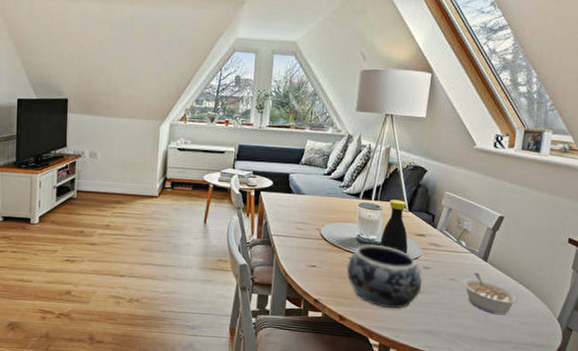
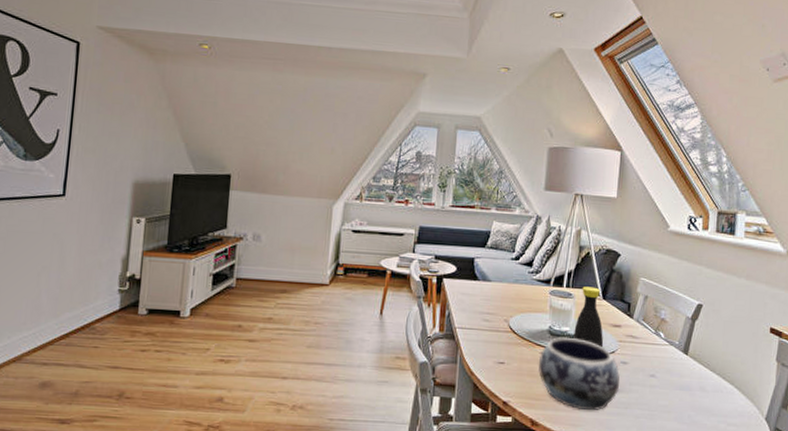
legume: present [462,272,519,315] -> none [662,367,724,416]

